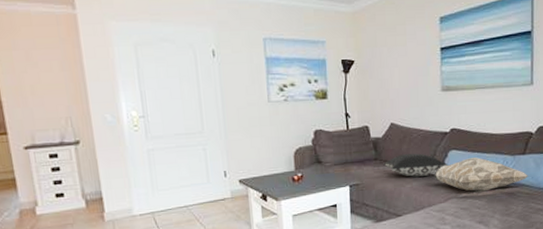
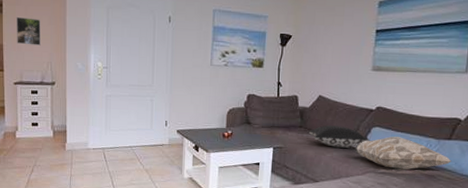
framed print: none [14,64,54,99] -> present [16,16,41,46]

